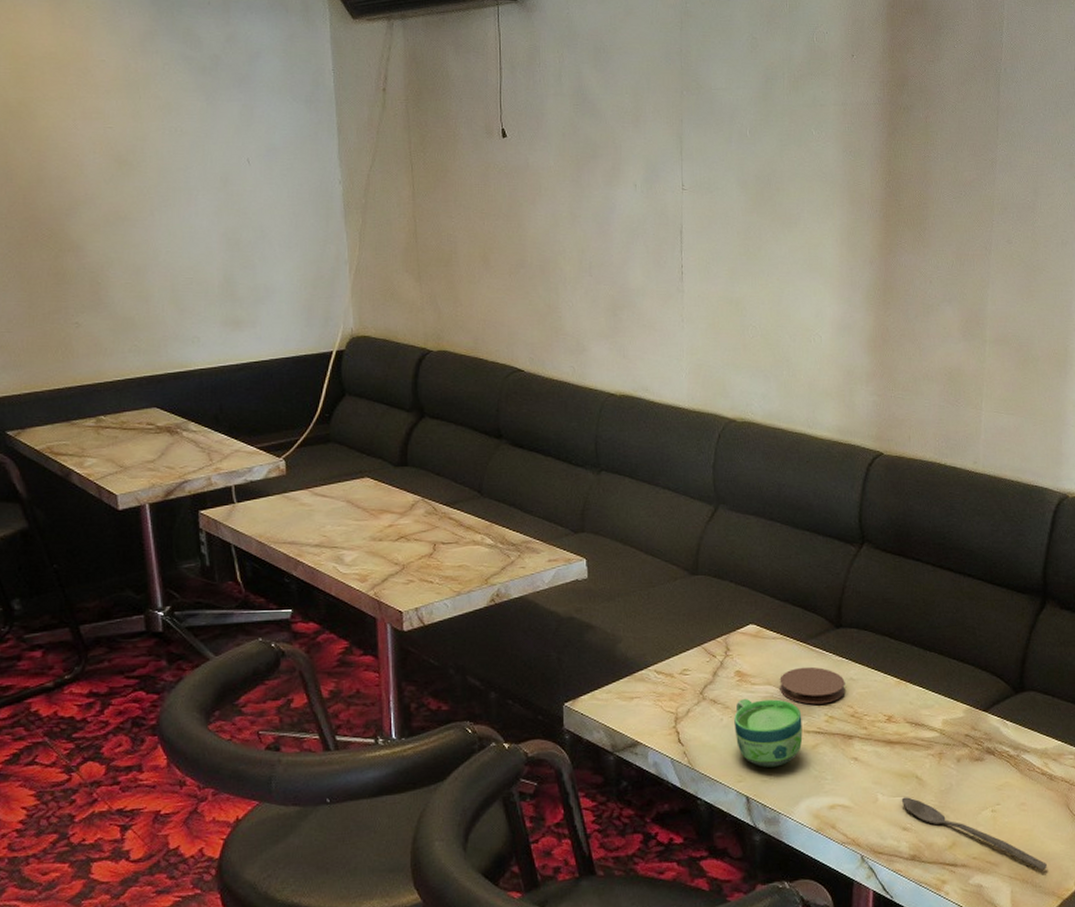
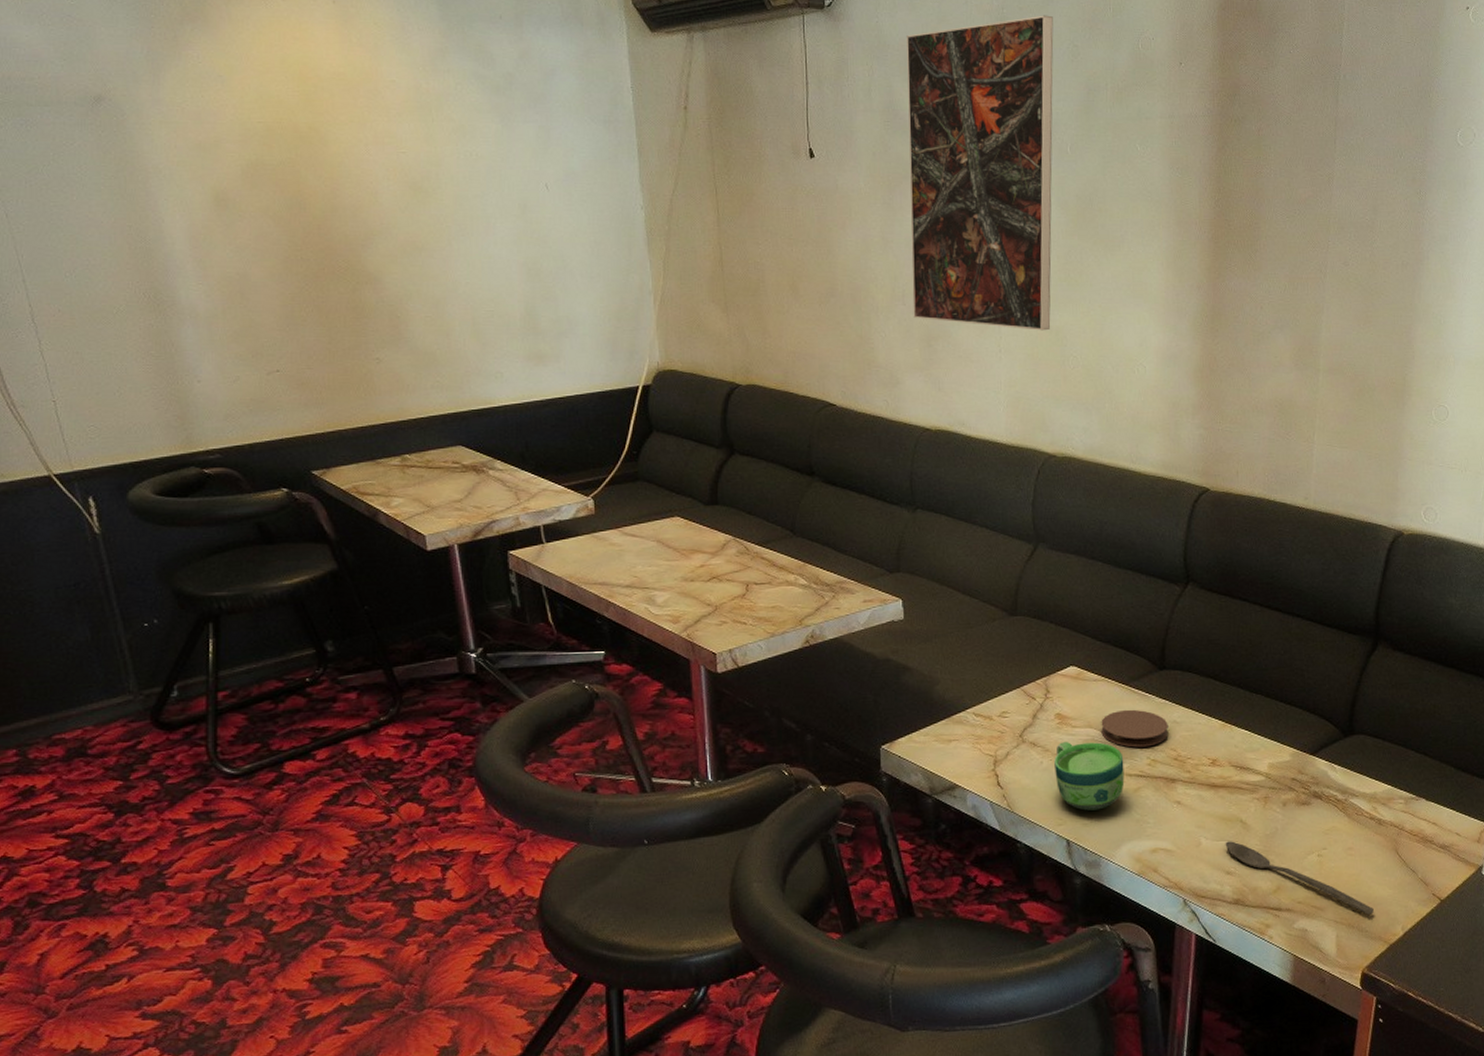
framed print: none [595,9,734,302] -> present [907,15,1054,331]

